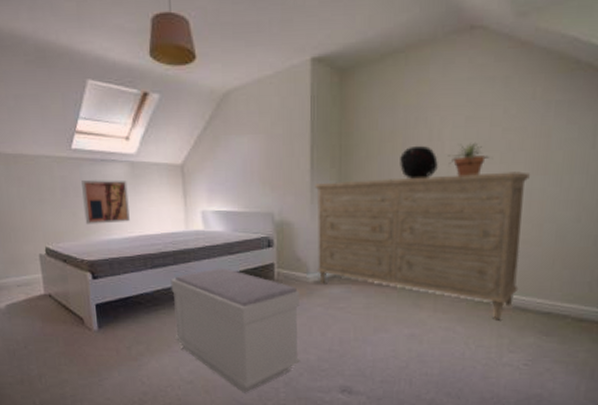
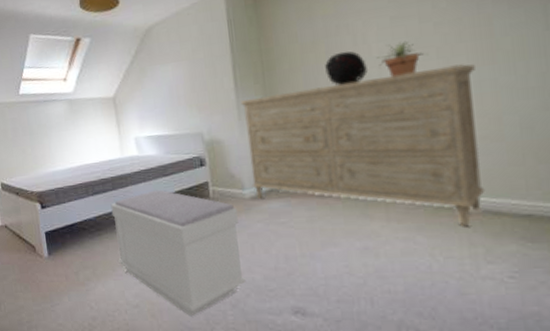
wall art: present [82,180,130,224] -> none [28,117,71,159]

